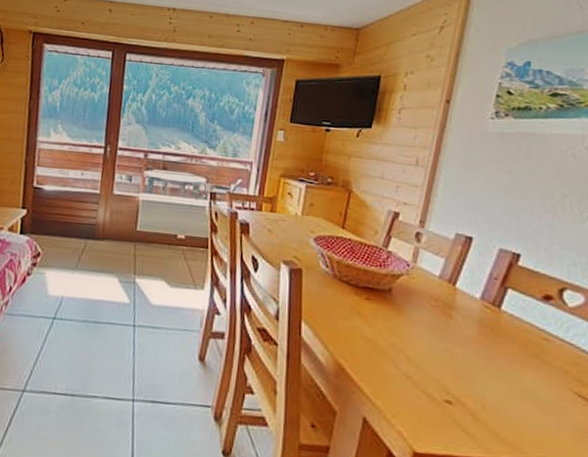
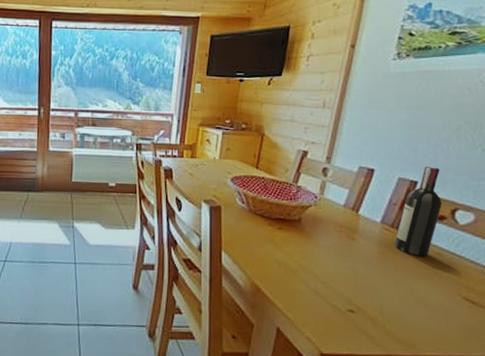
wine bottle: none [496,237,548,343] -> present [395,165,442,258]

